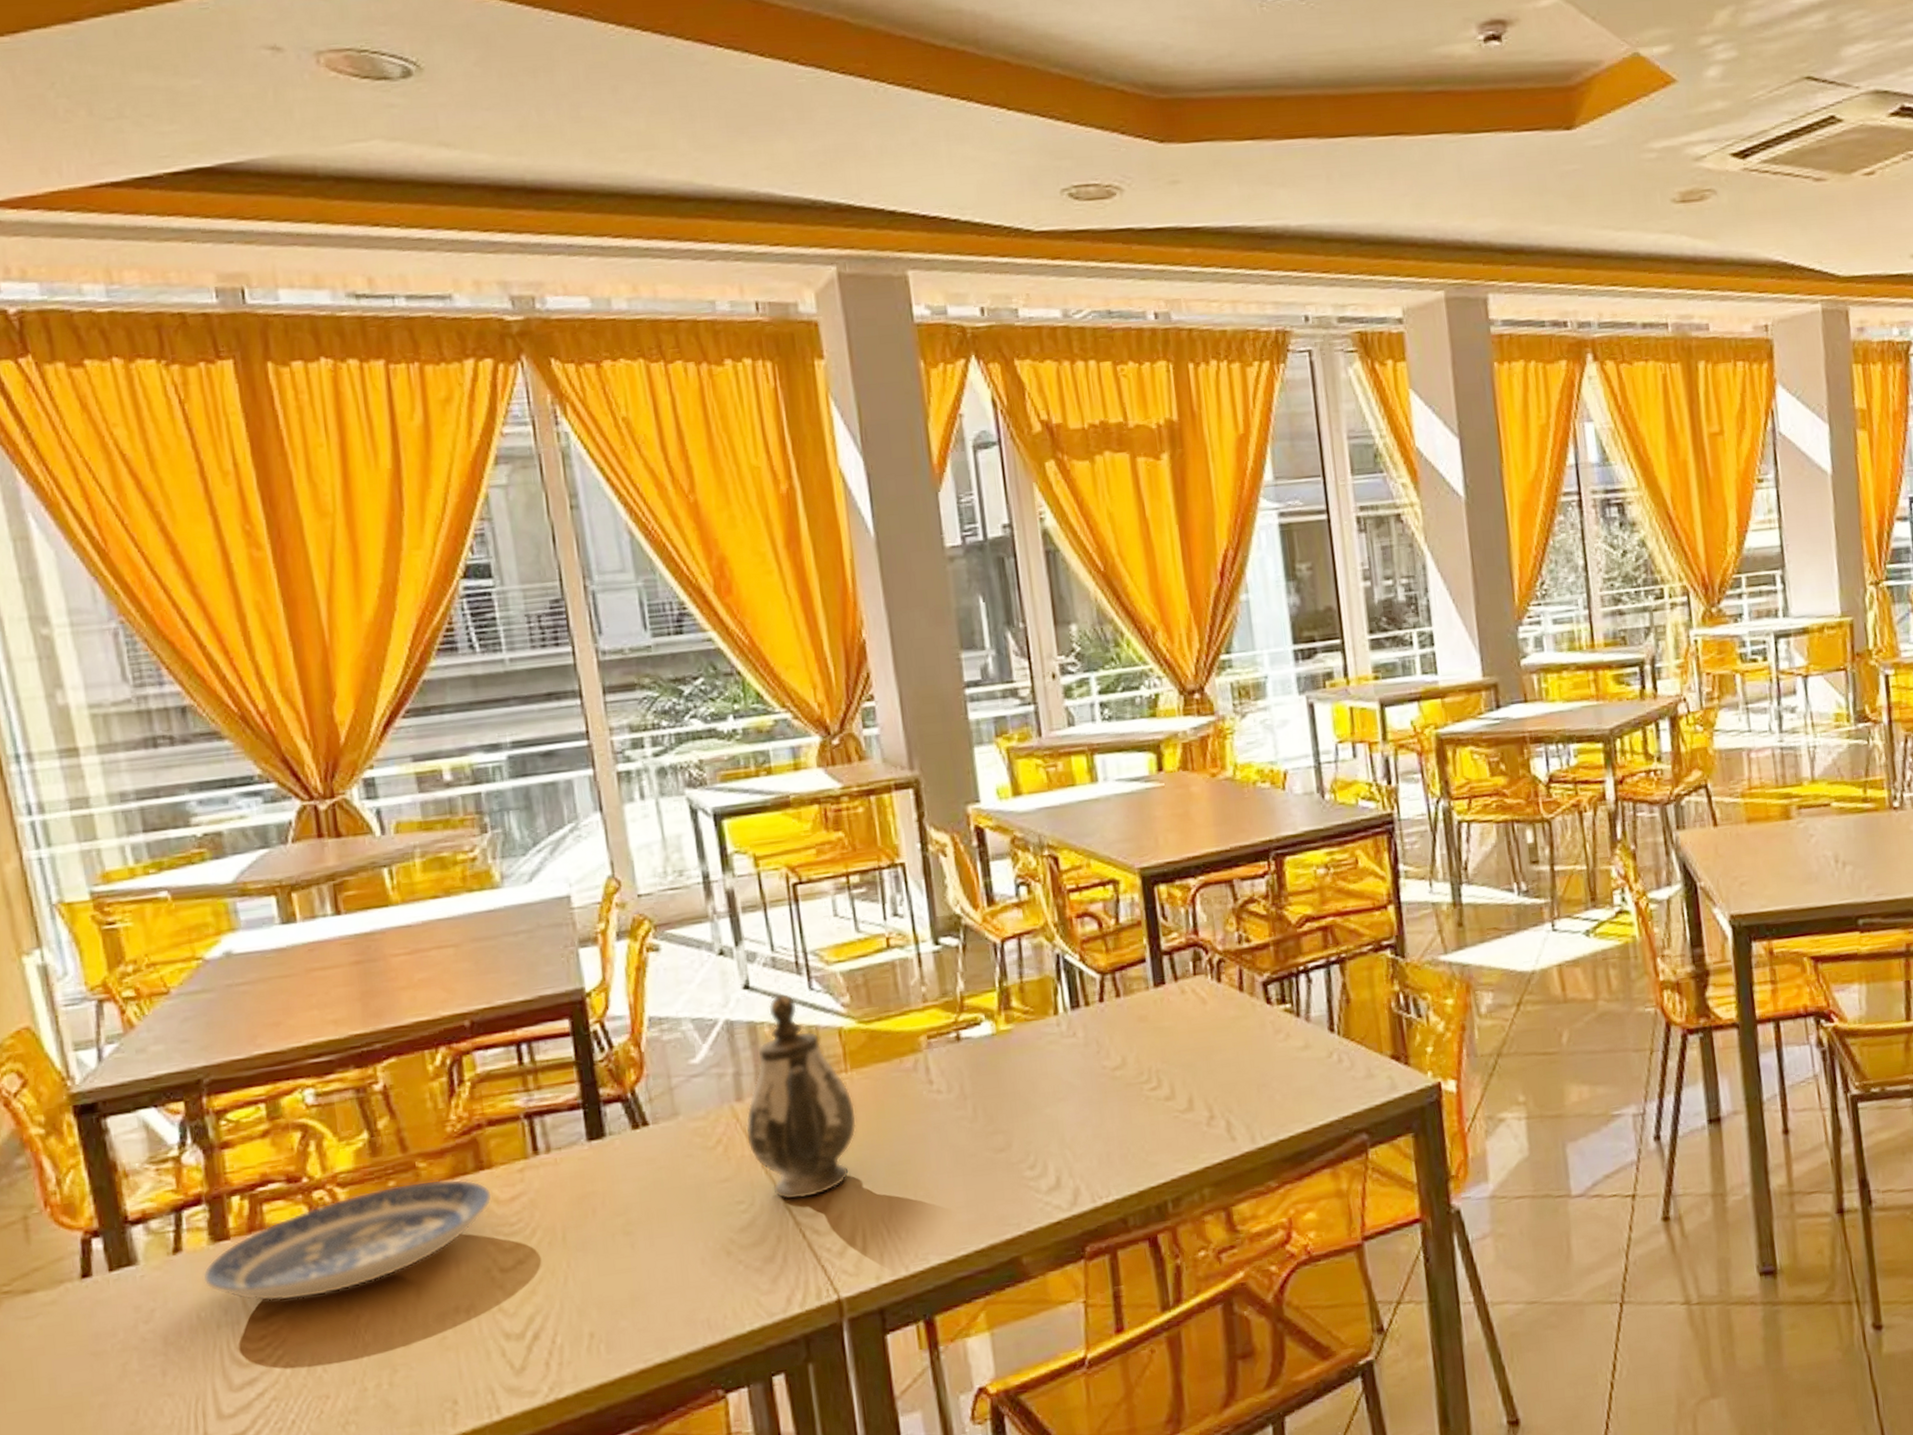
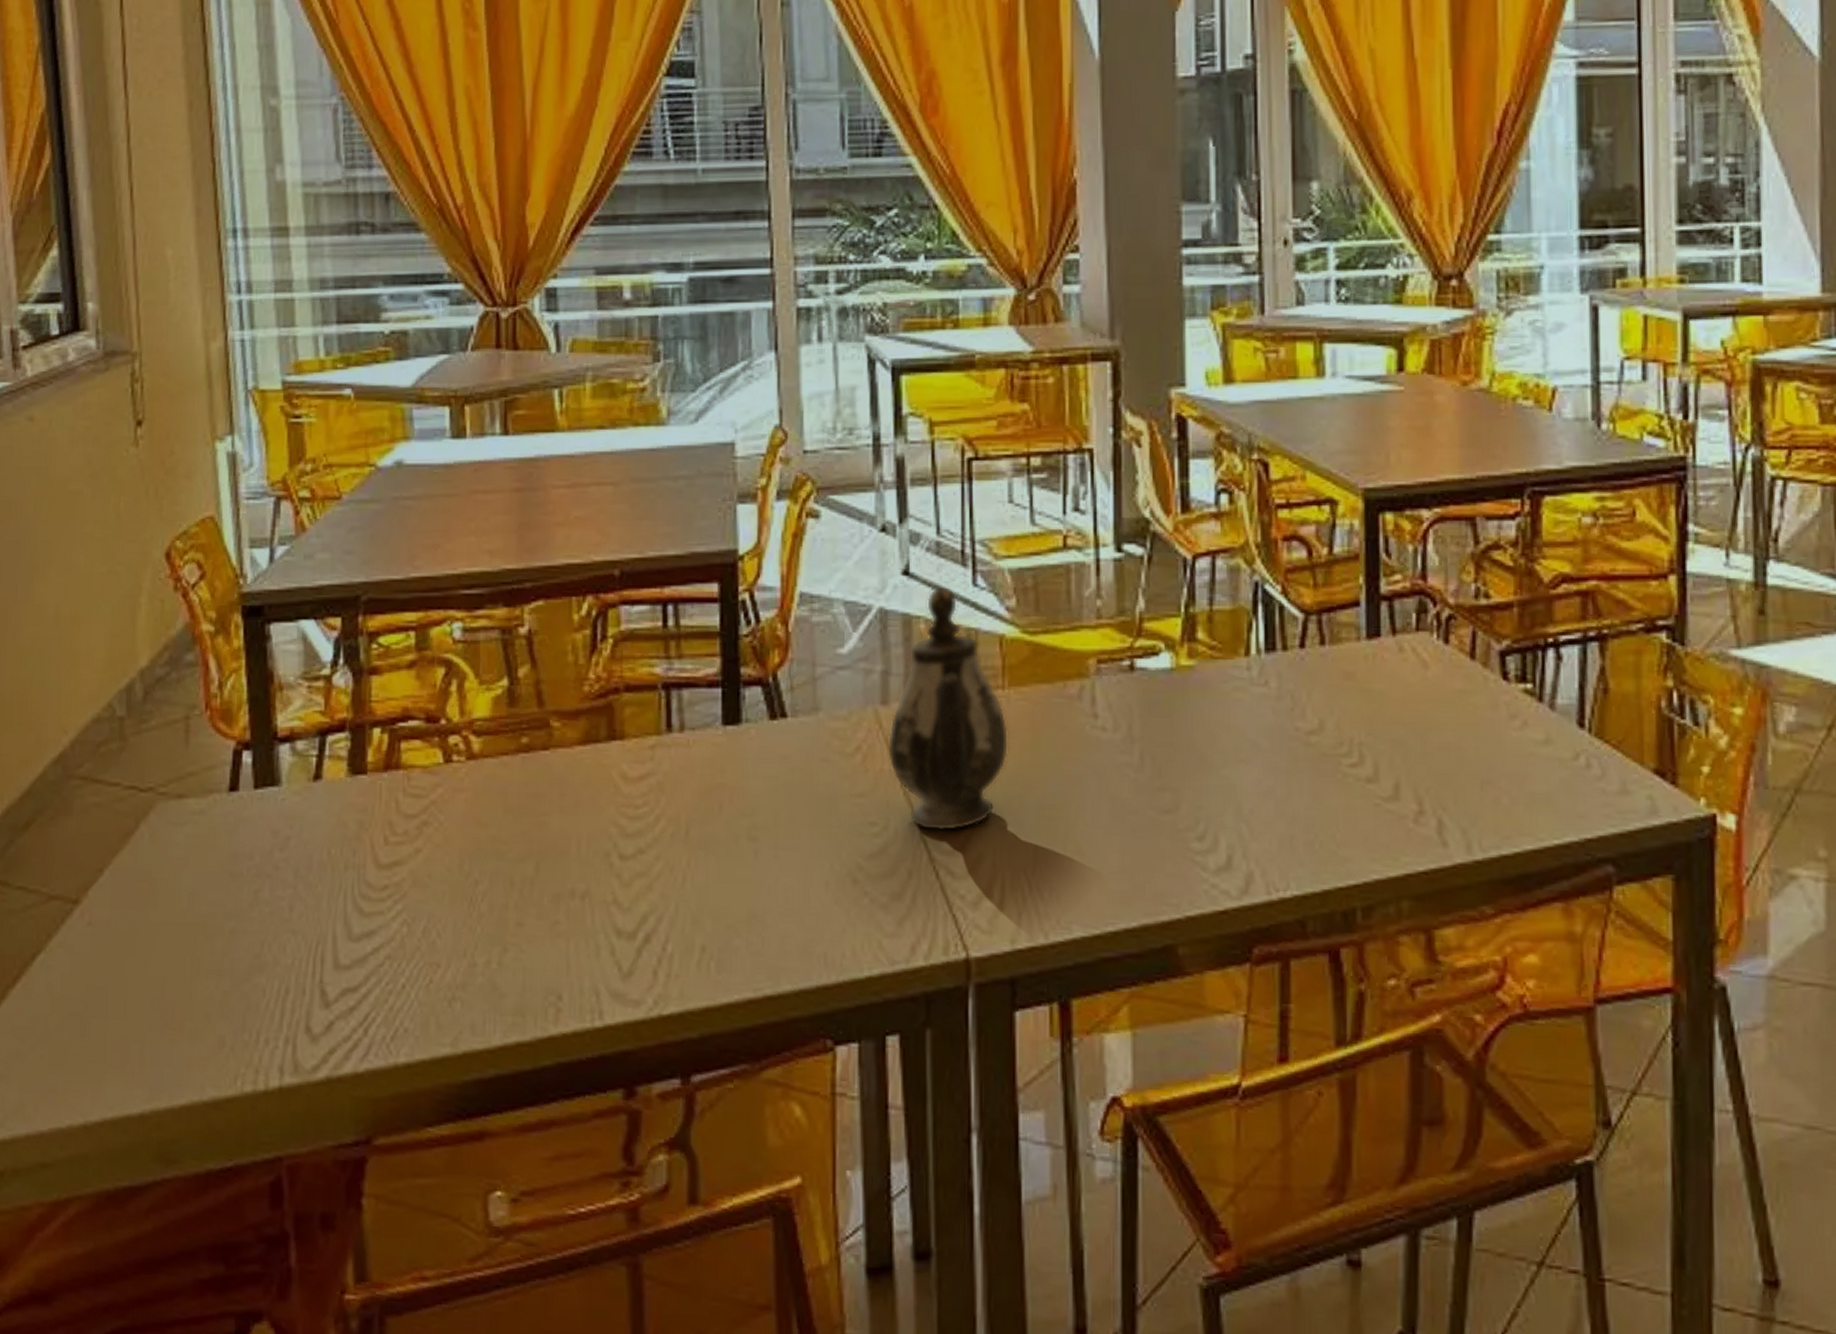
plate: present [202,1179,493,1301] -> none [337,742,621,853]

